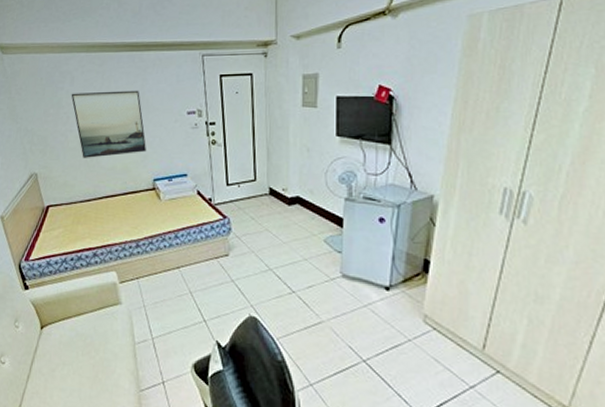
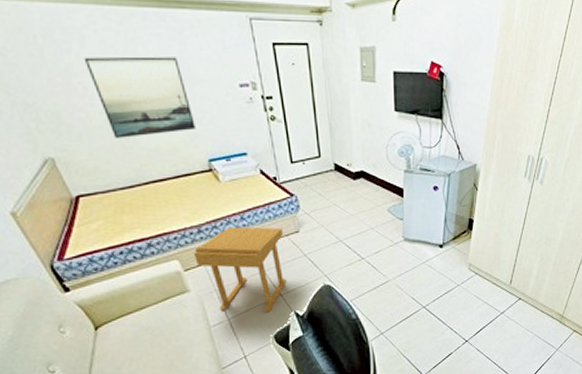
side table: none [129,244,213,338] -> present [193,226,287,313]

